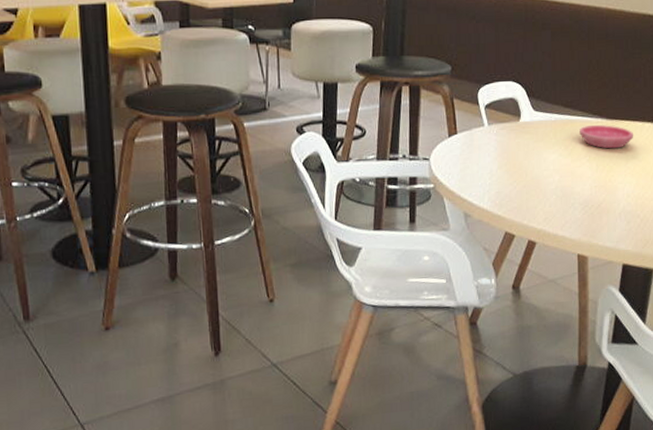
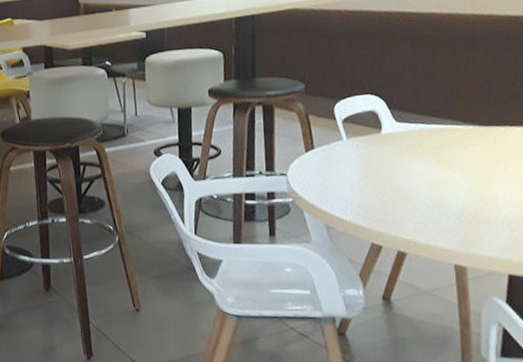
saucer: present [579,124,634,149] -> none [449,132,513,156]

